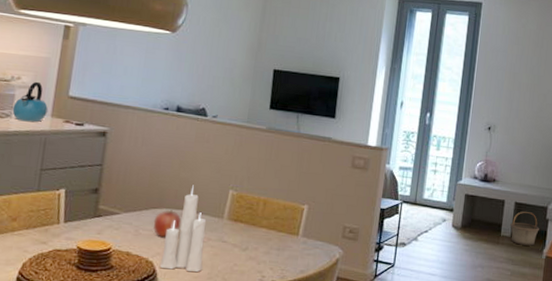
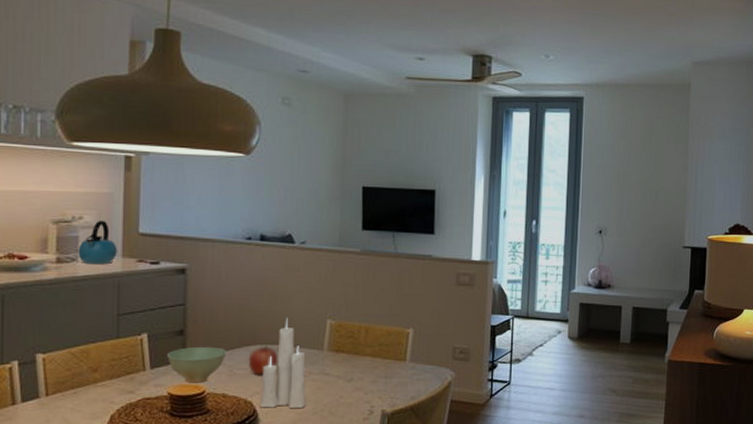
bowl: none [80,205,136,240] -> present [167,347,227,383]
basket: present [510,211,539,246] -> none [629,315,660,351]

